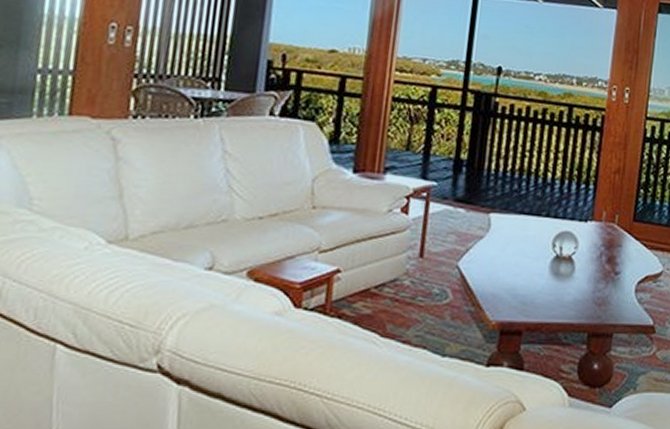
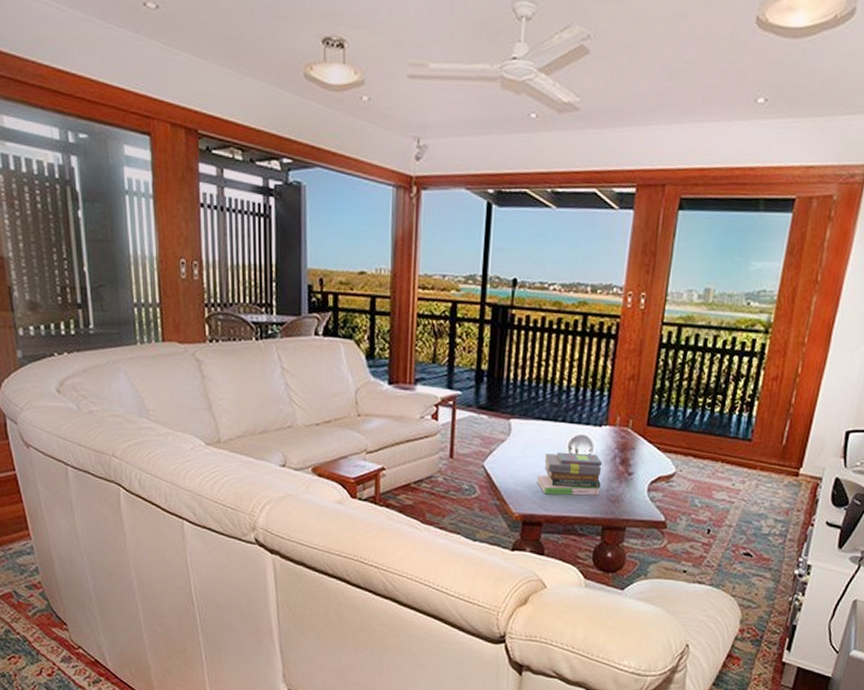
books: none [517,249,588,299] -> present [536,452,603,496]

